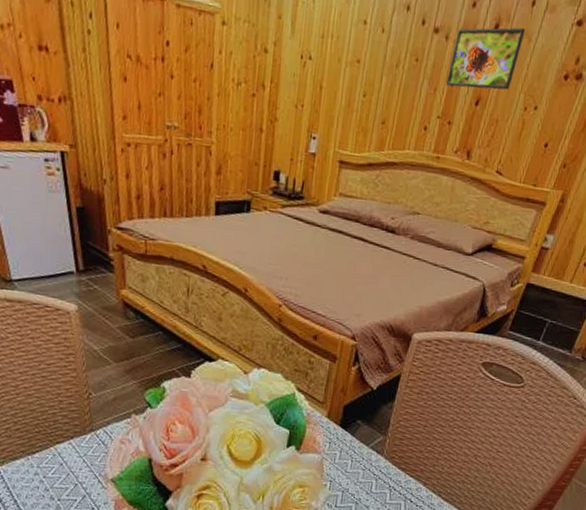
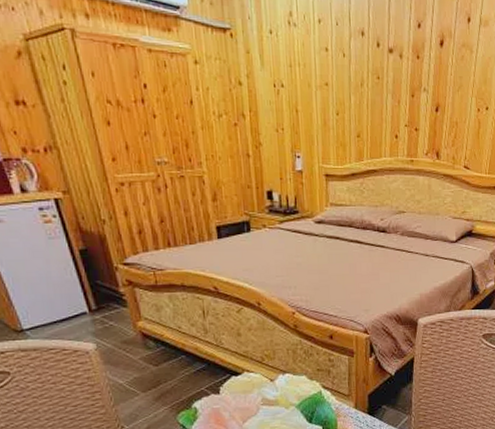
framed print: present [445,27,526,90] -> none [407,42,467,98]

